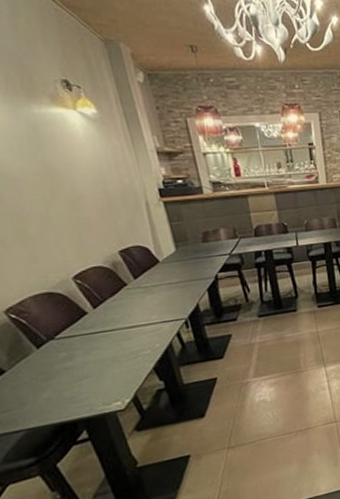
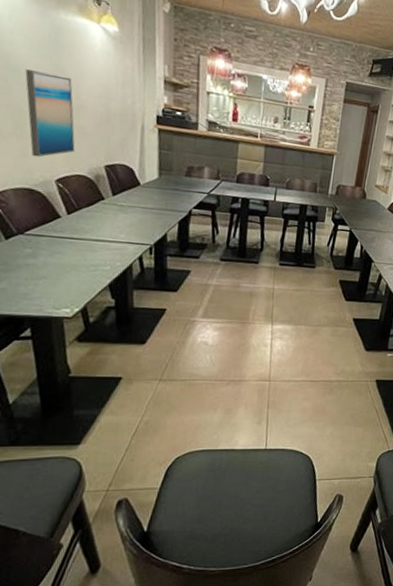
wall art: none [12,171,84,260] -> present [25,69,75,158]

